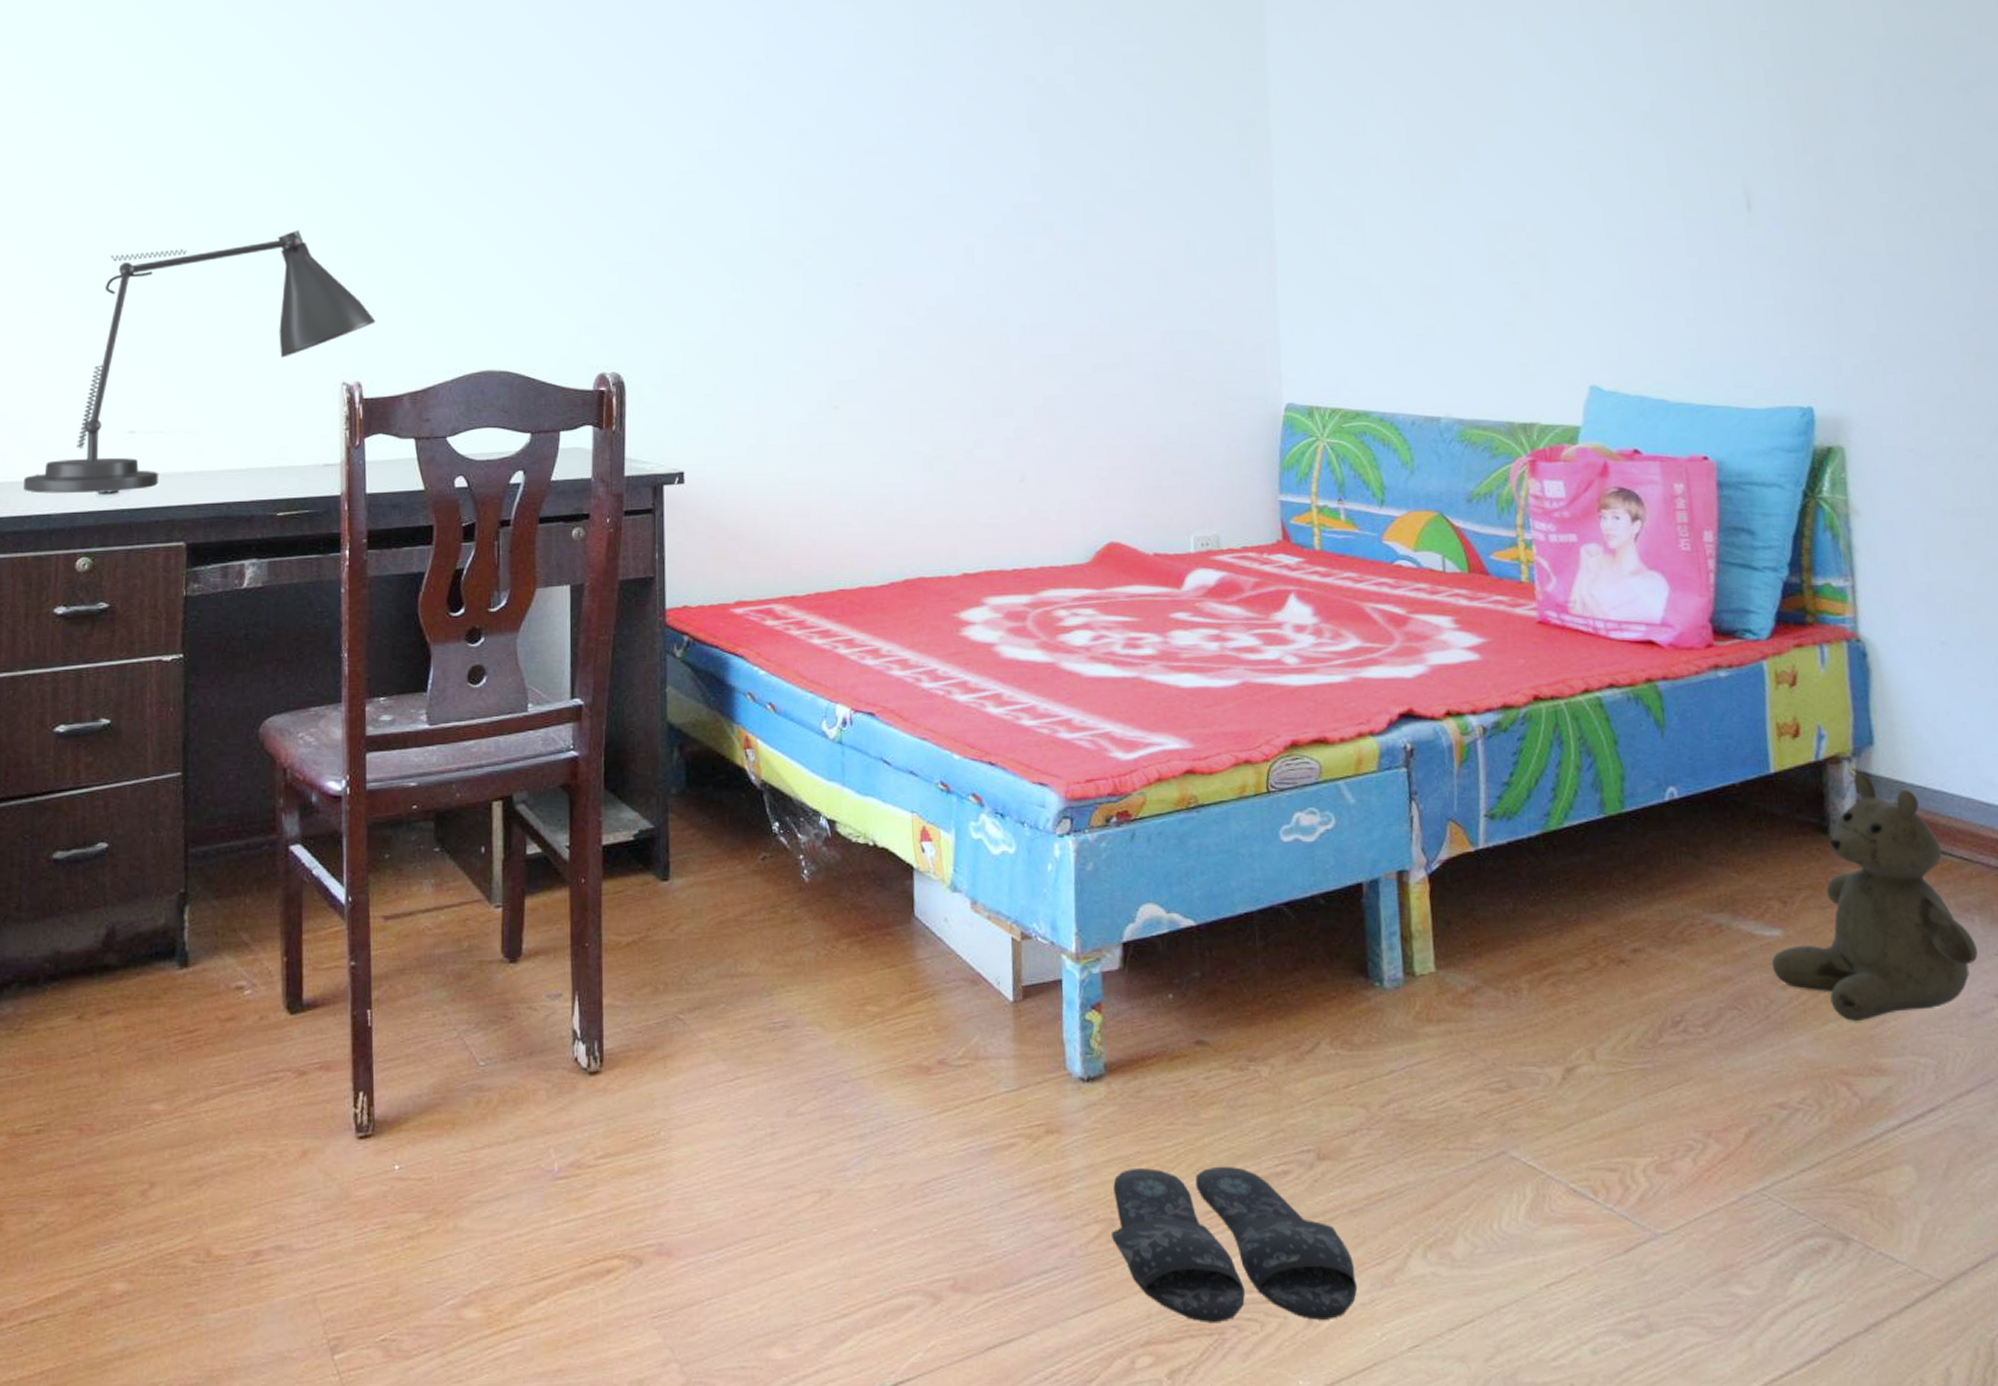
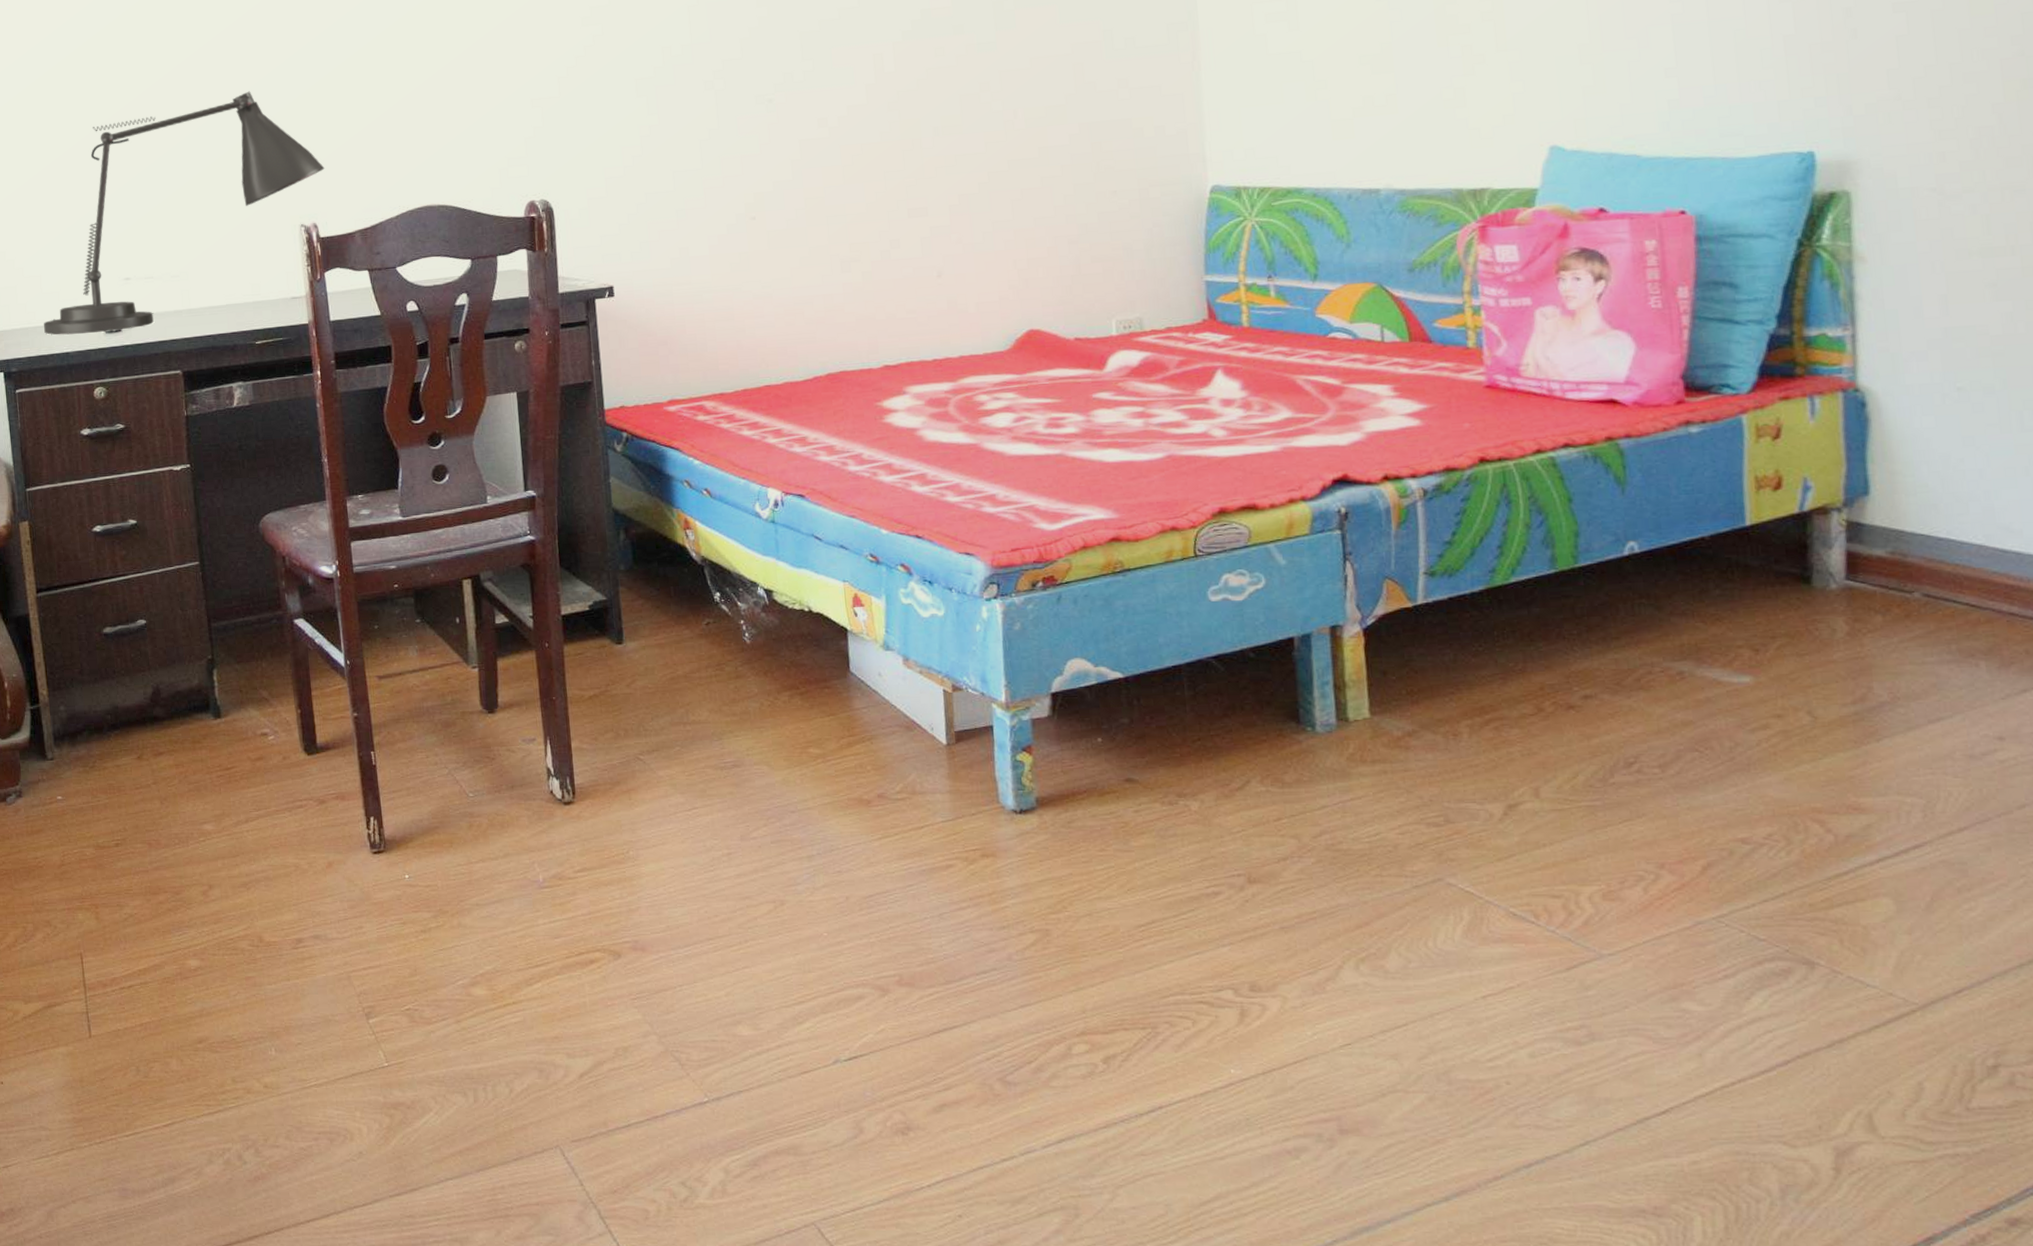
slippers: present [1112,1166,1358,1322] -> none [1047,887,1289,1019]
teddy bear: present [1771,773,1978,1021] -> none [1738,523,1981,762]

